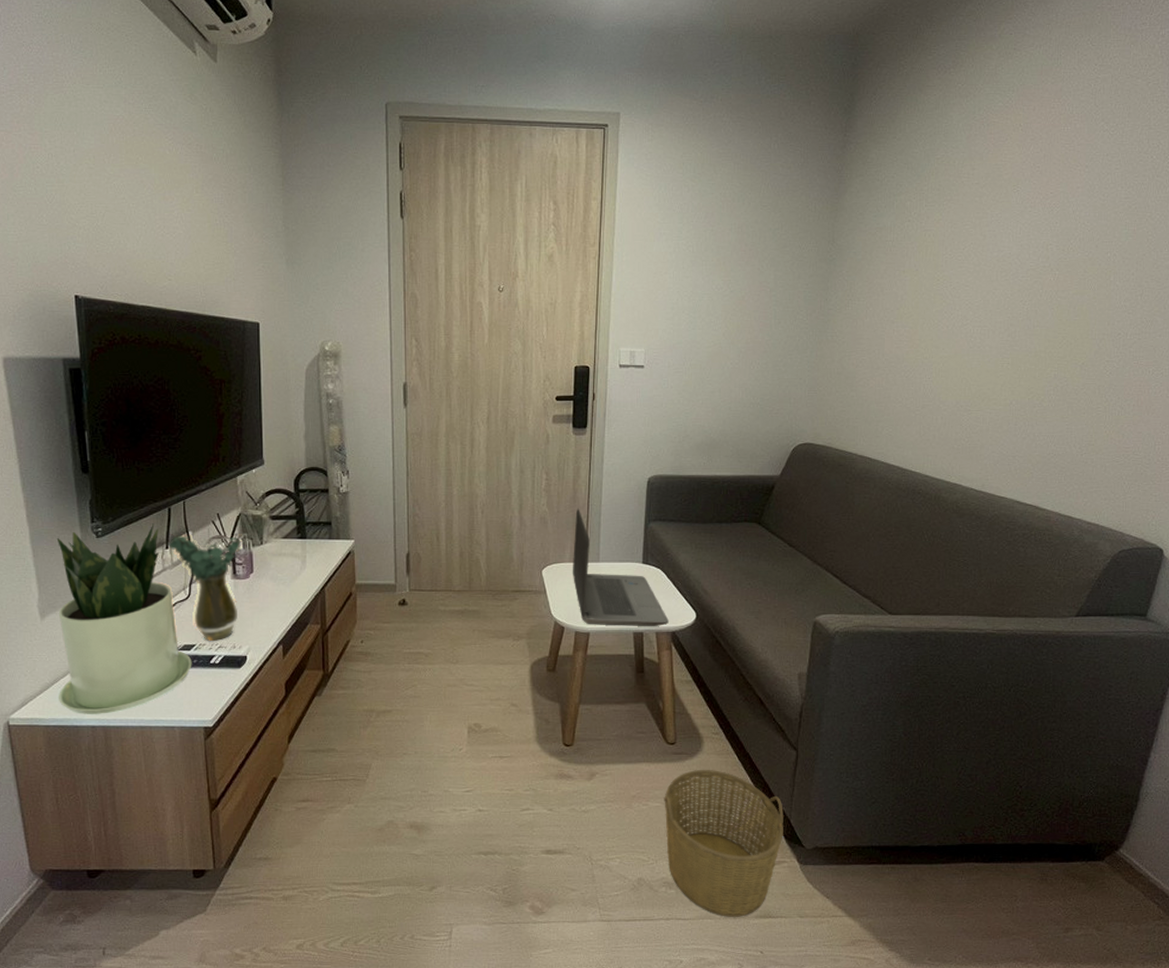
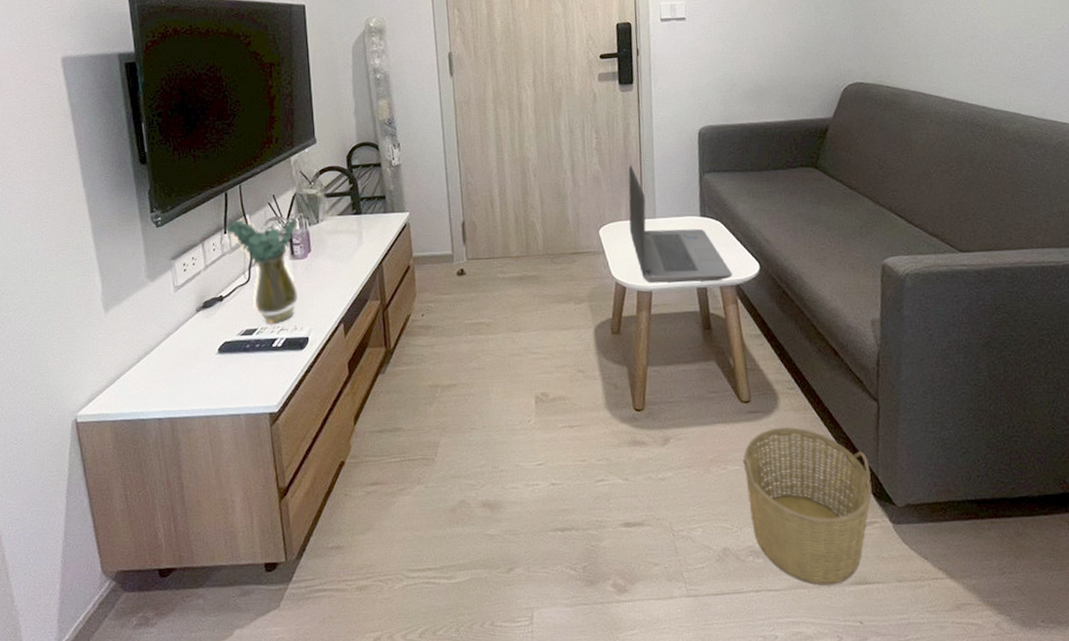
planter: present [56,523,192,714] -> none [118,209,255,407]

